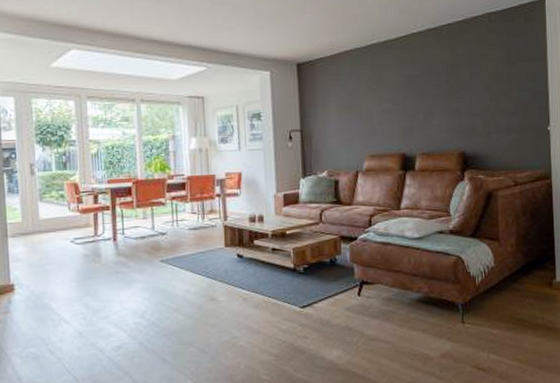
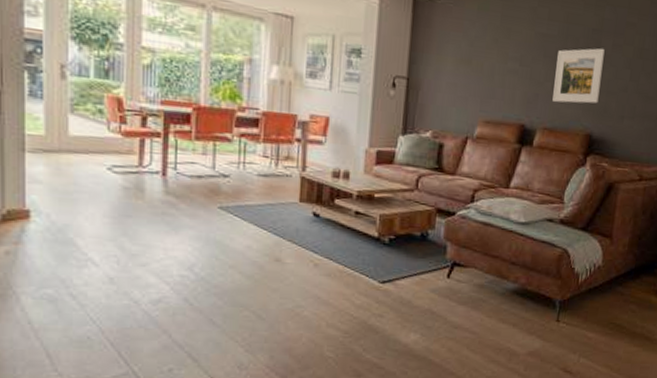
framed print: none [424,78,466,131] -> present [552,48,605,104]

